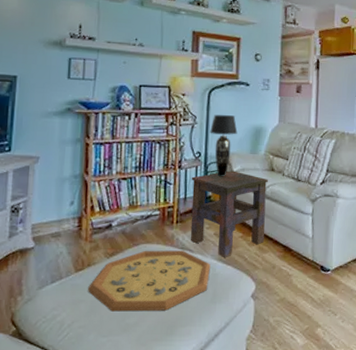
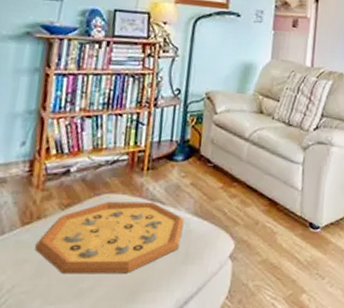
side table: present [190,170,268,257] -> none [163,111,256,211]
table lamp: present [210,115,238,177] -> none [192,47,224,119]

